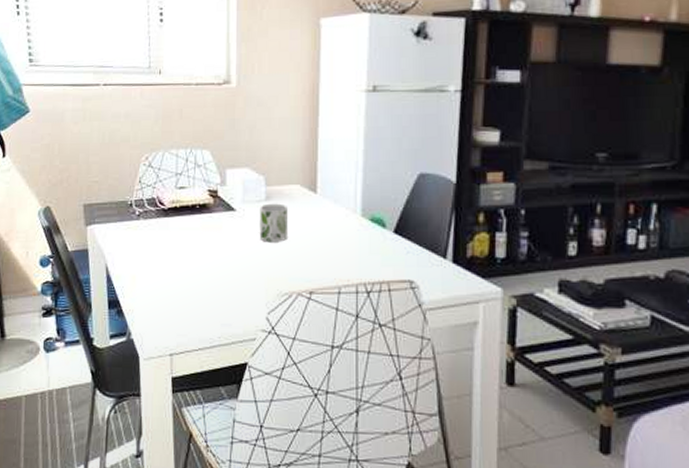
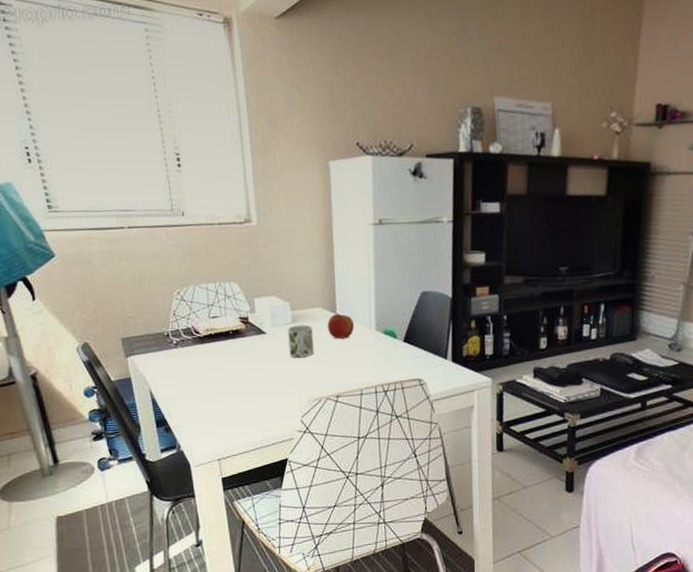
fruit: none [306,192,337,223] -> present [328,312,355,339]

